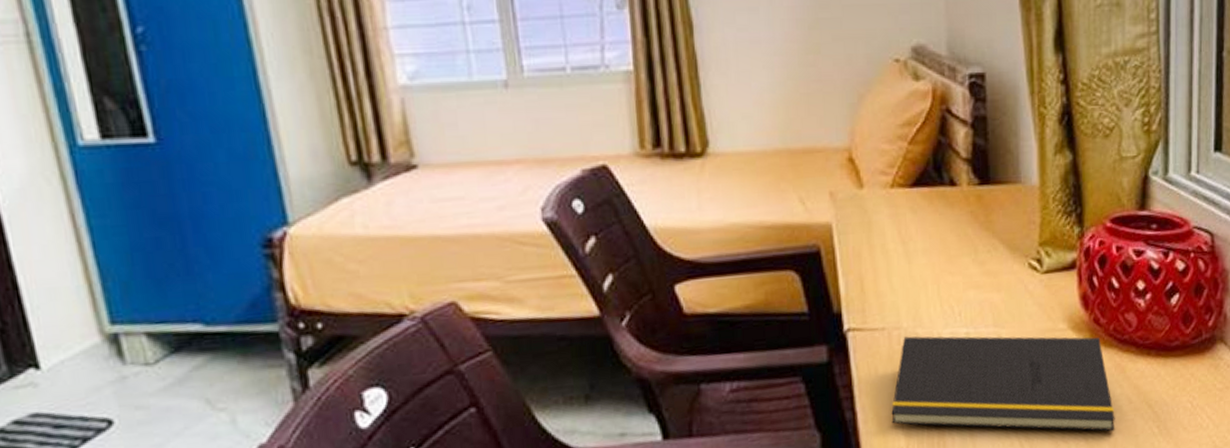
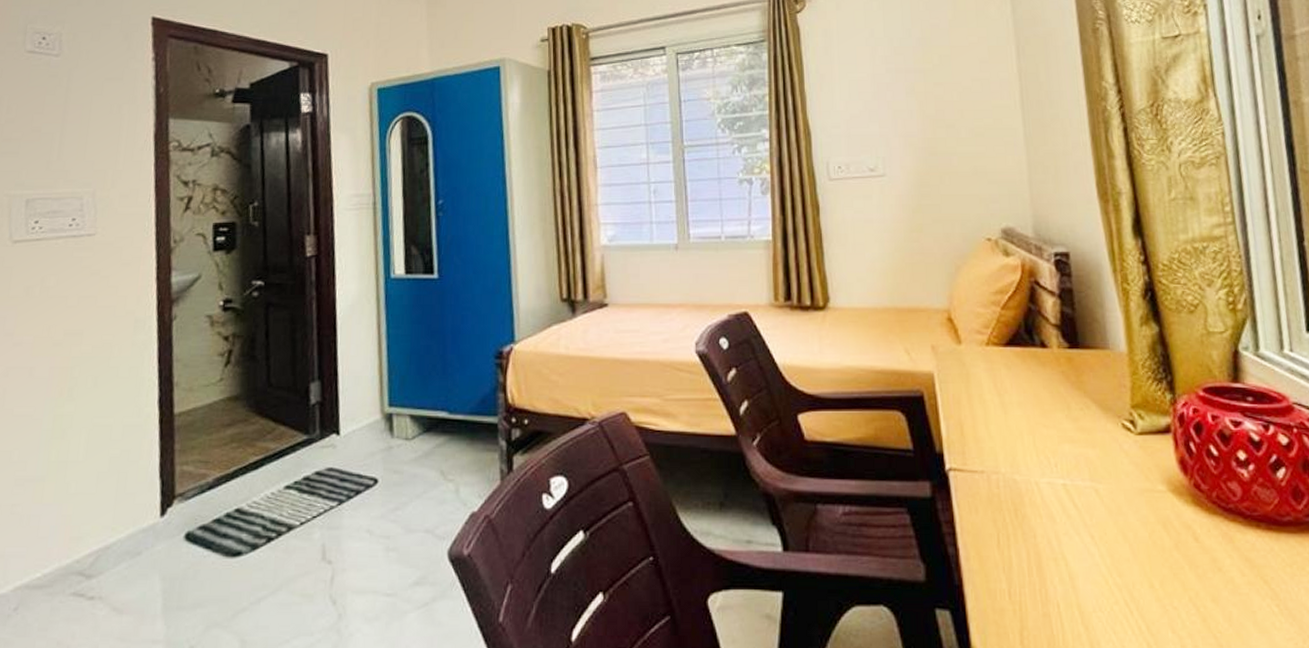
notepad: present [891,336,1115,432] -> none [992,481,1229,604]

